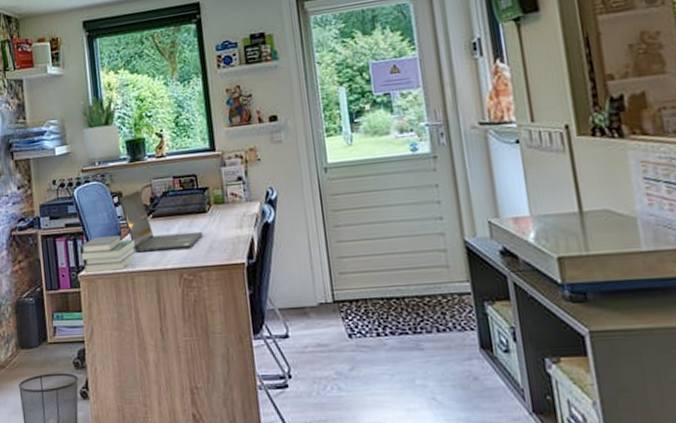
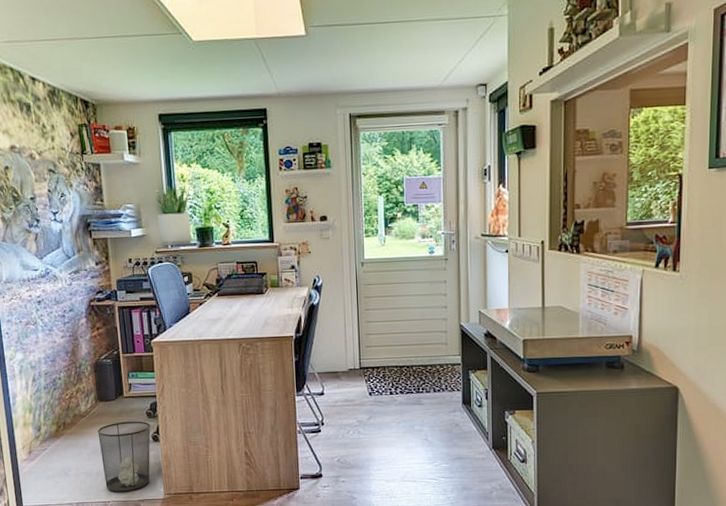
books: present [81,235,136,273] -> none [154,309,202,340]
laptop: present [119,190,203,253] -> none [189,272,260,325]

